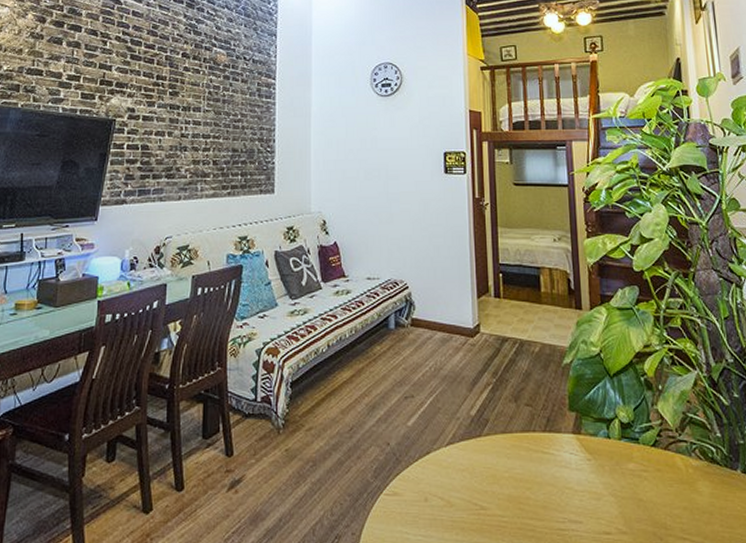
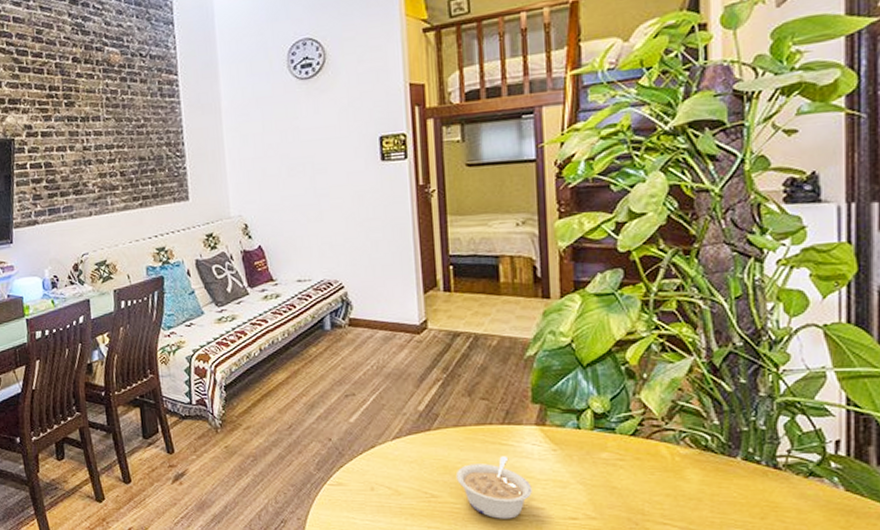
legume: none [503,465,571,534] -> present [455,456,532,519]

